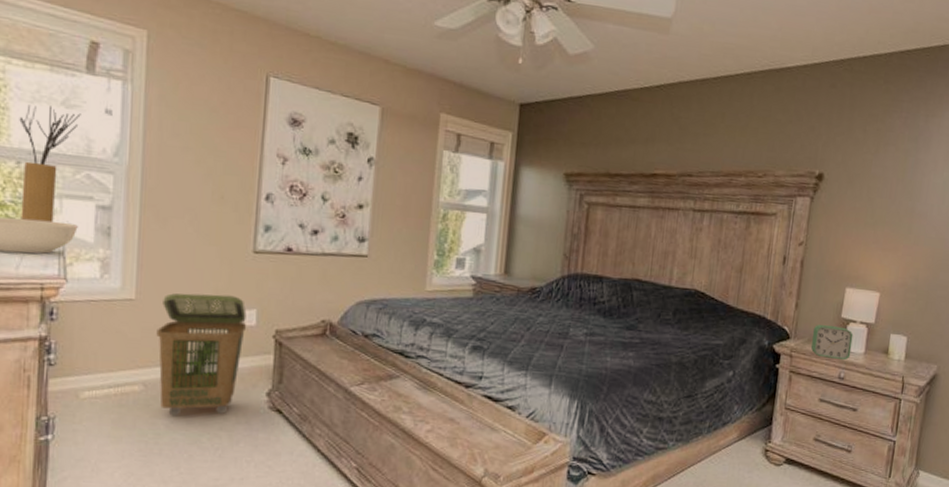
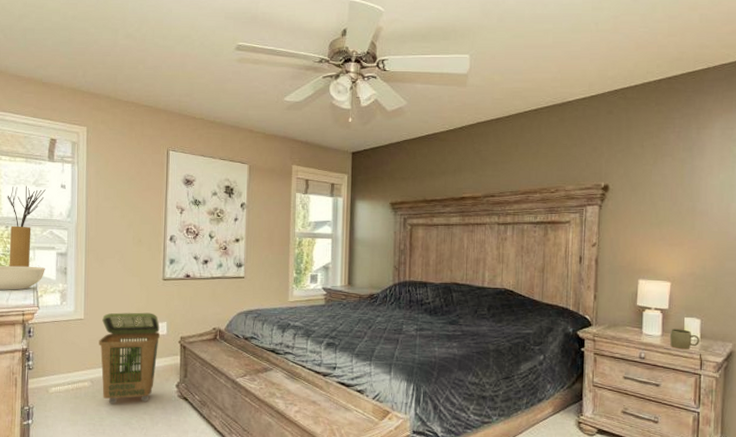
alarm clock: present [811,324,853,361] -> none [612,312,650,343]
mug: none [872,346,905,371] -> present [669,329,700,350]

